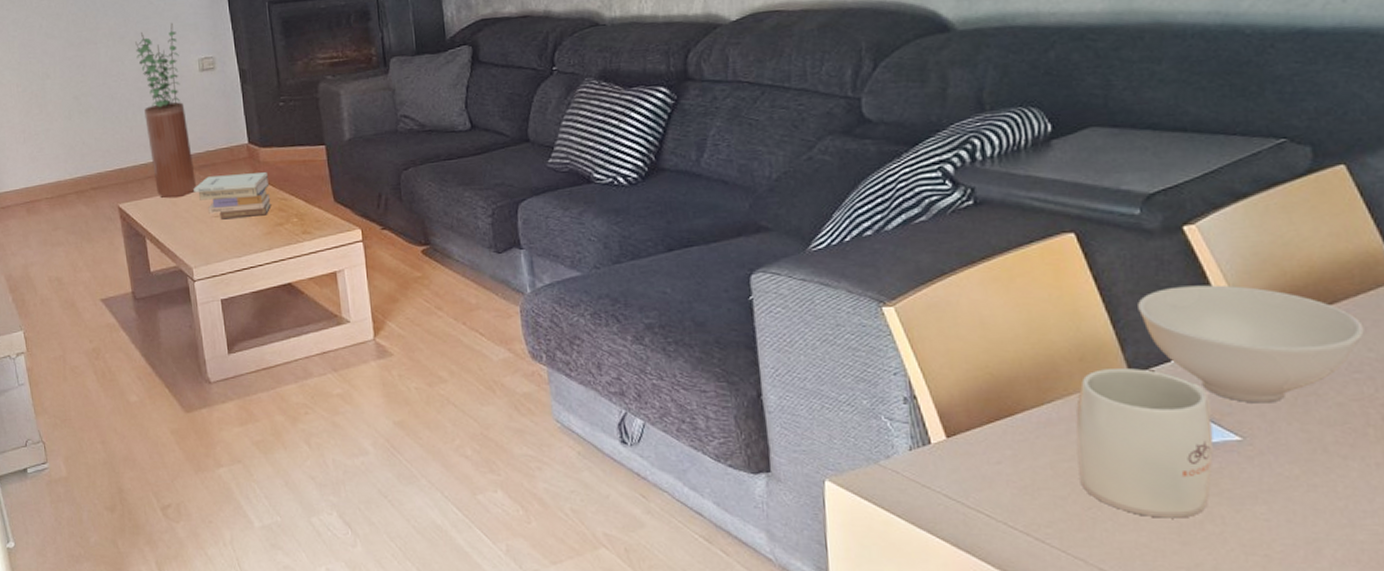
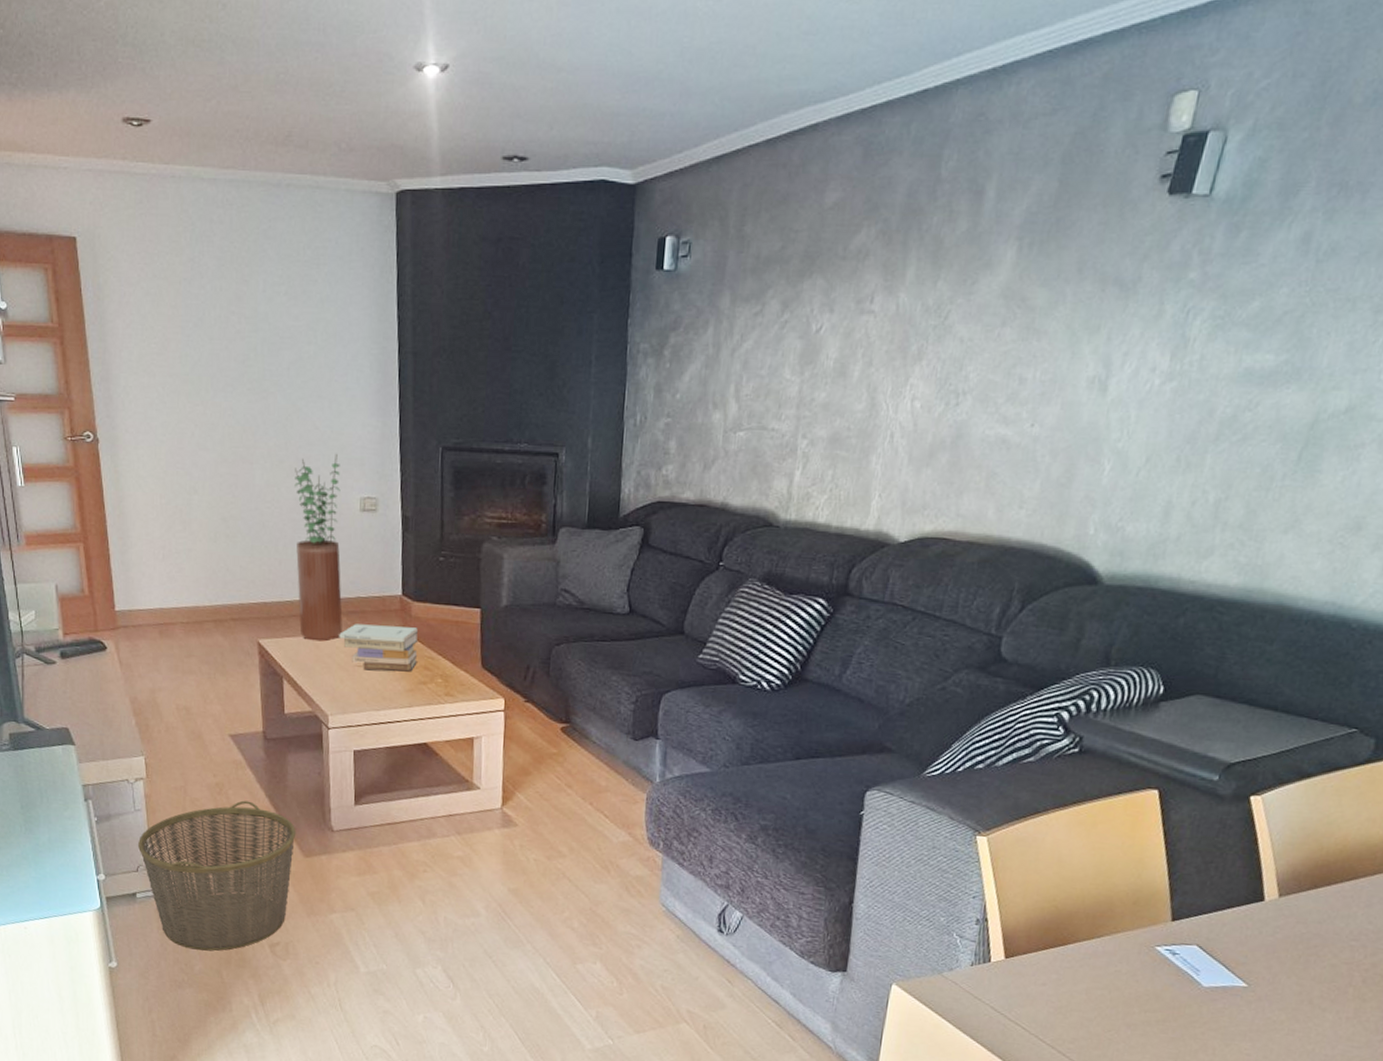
basket: none [25,362,175,521] -> present [138,800,297,951]
mug: present [1075,367,1214,518] -> none [1107,913,1231,1047]
bowl: present [1138,285,1365,404] -> none [1193,849,1372,959]

